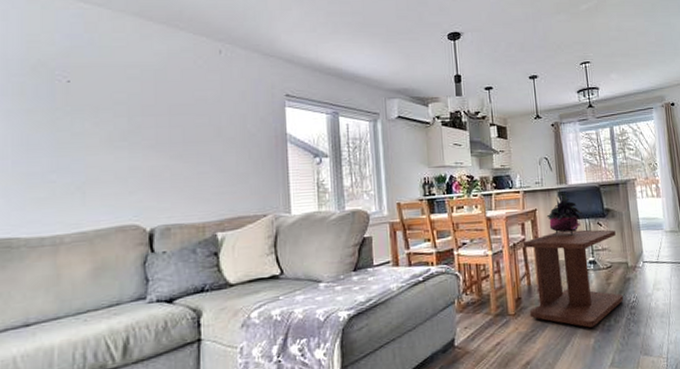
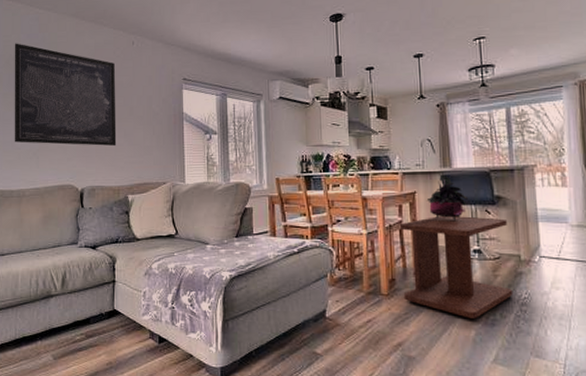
wall art: none [44,44,200,175] -> present [14,43,117,147]

